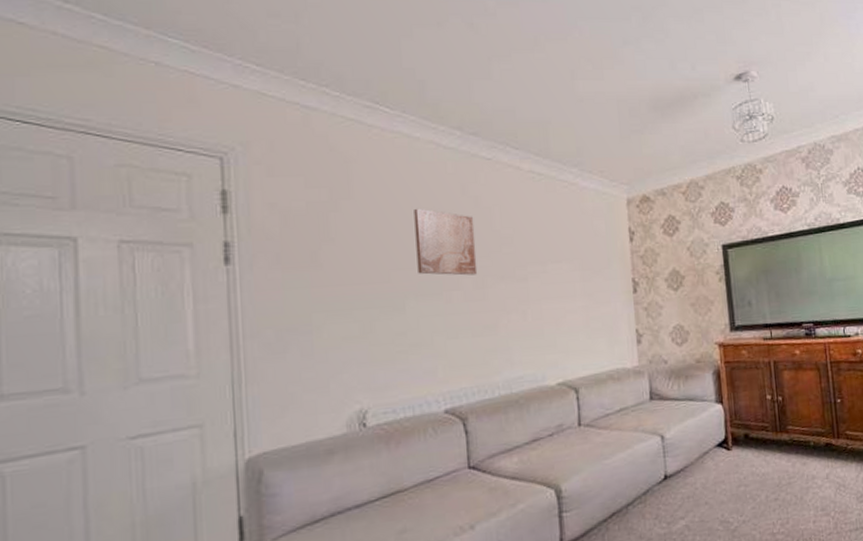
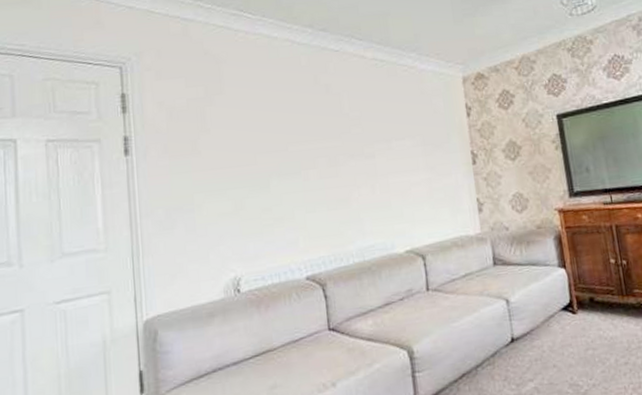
wall art: present [414,208,478,276] -> none [274,98,331,156]

